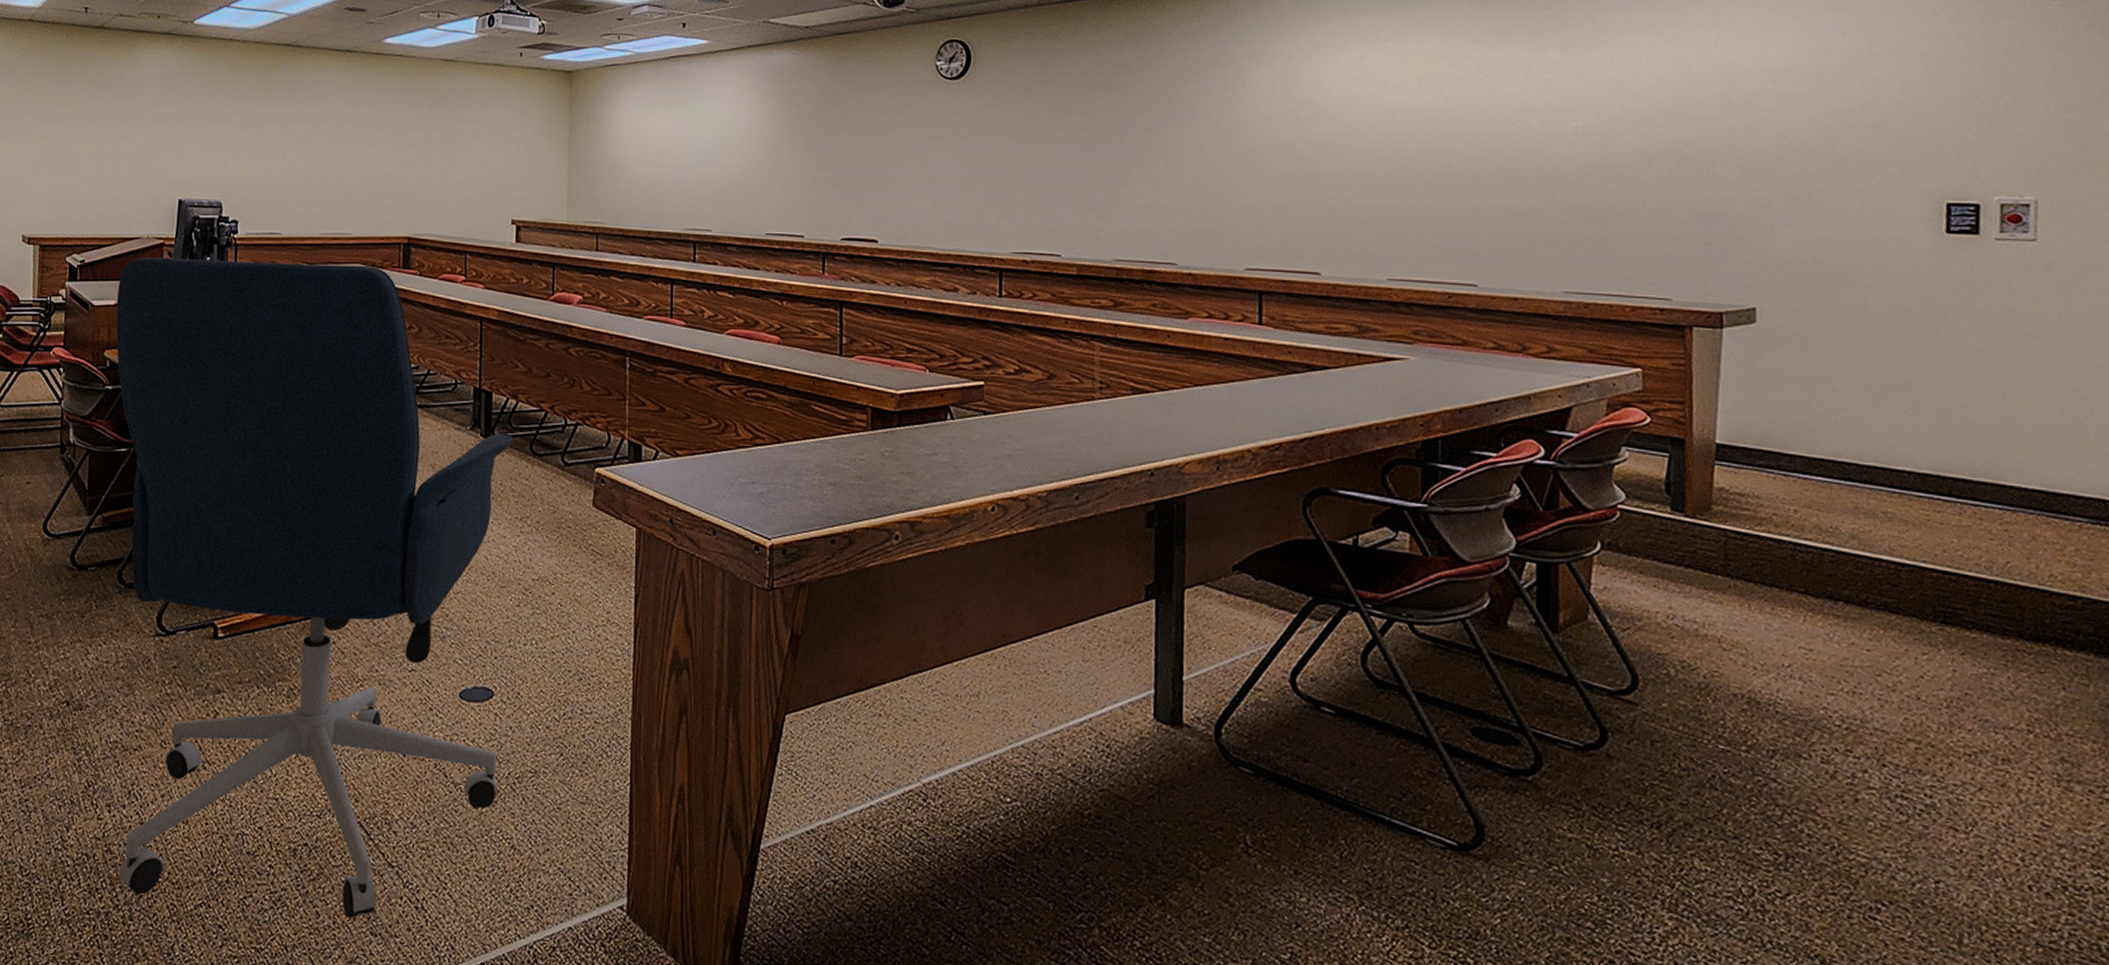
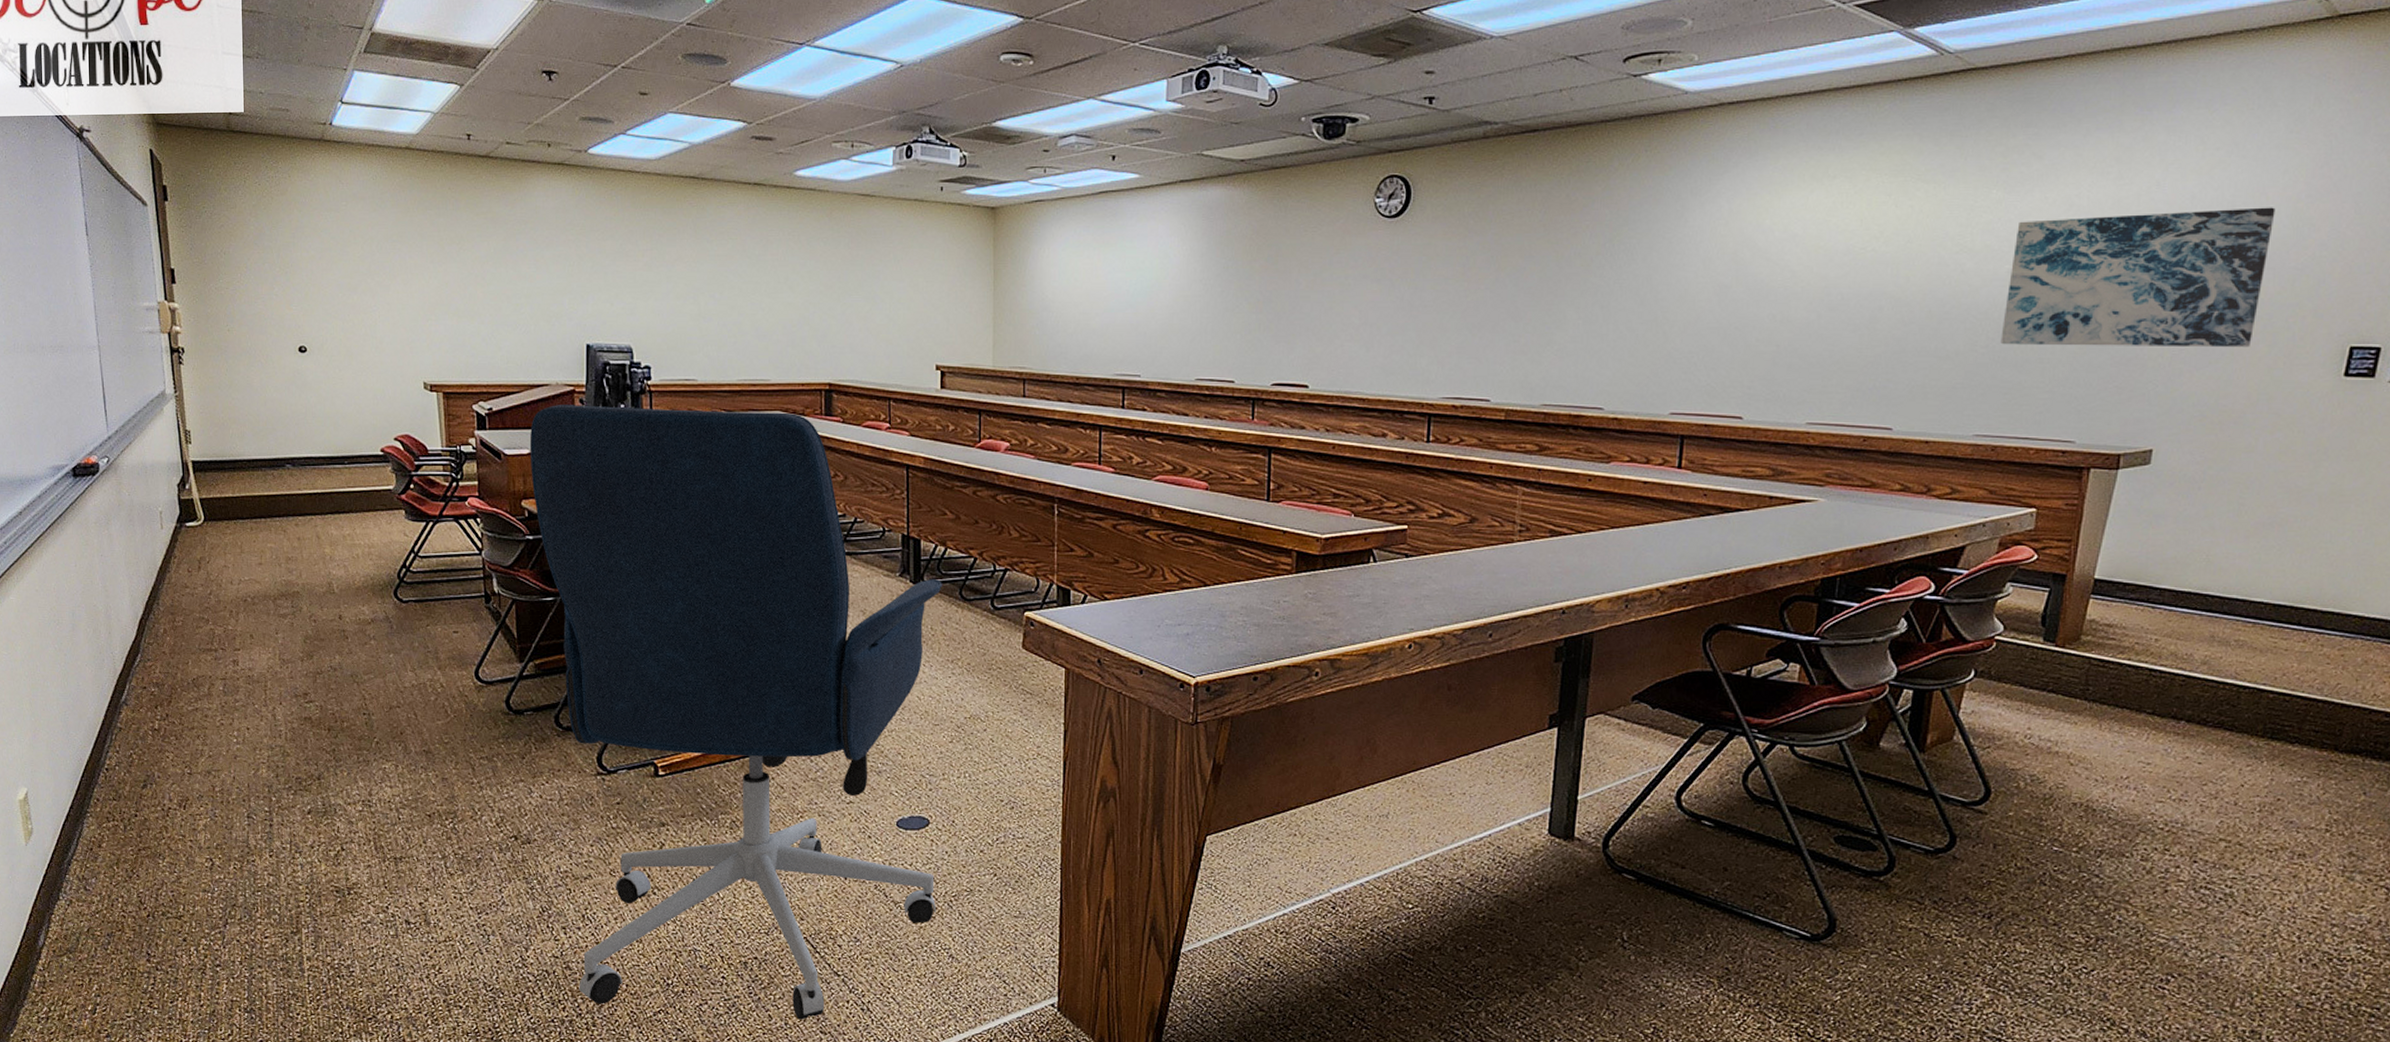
wall art: none [1577,66,1842,204] -> present [2000,207,2276,348]

